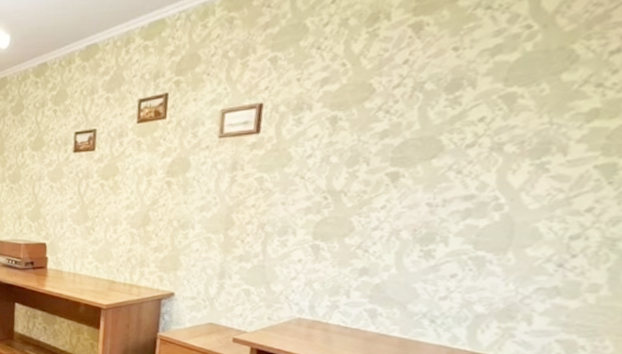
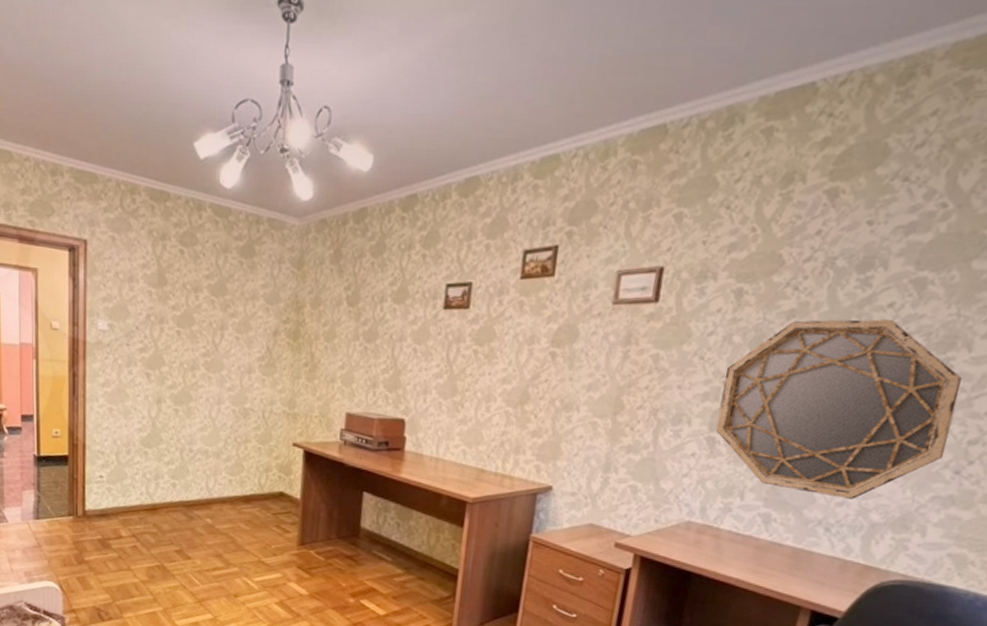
home mirror: none [319,133,559,294] -> present [715,319,962,499]

